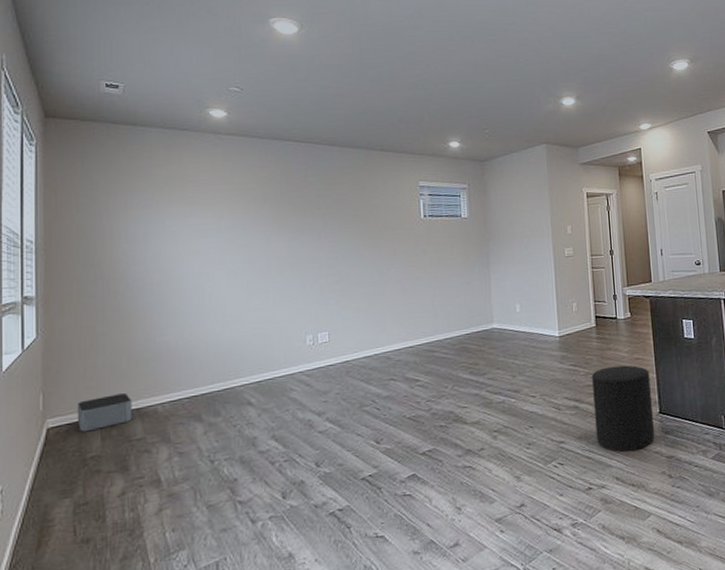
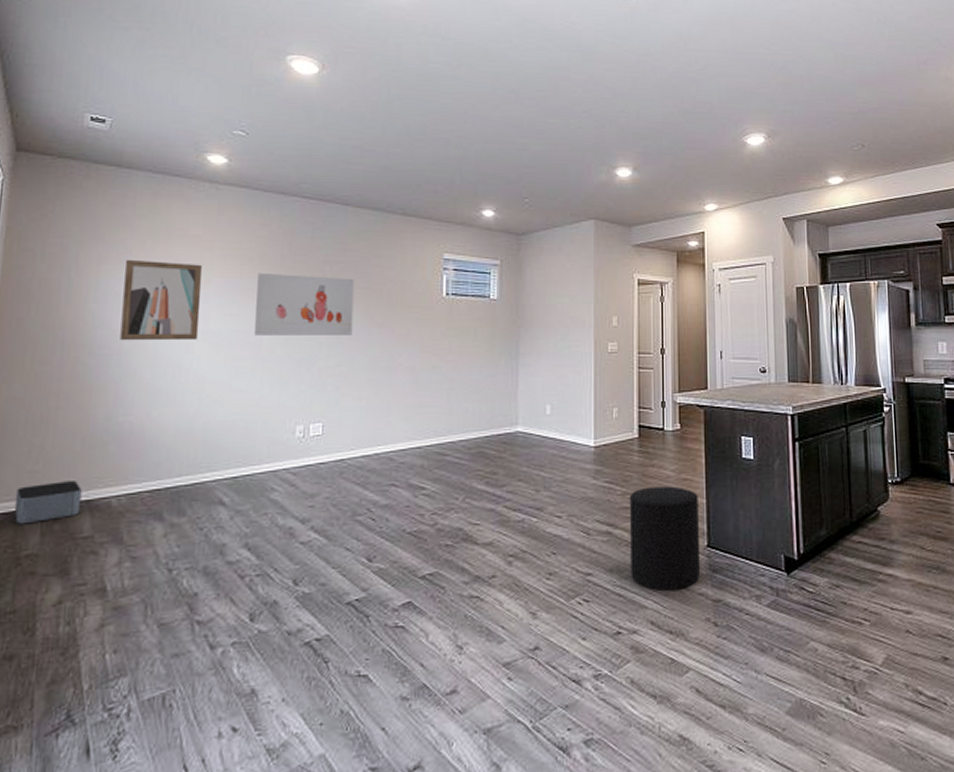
wall art: none [149,204,217,274] -> present [120,259,203,341]
wall art: none [261,208,347,262] -> present [255,272,355,336]

